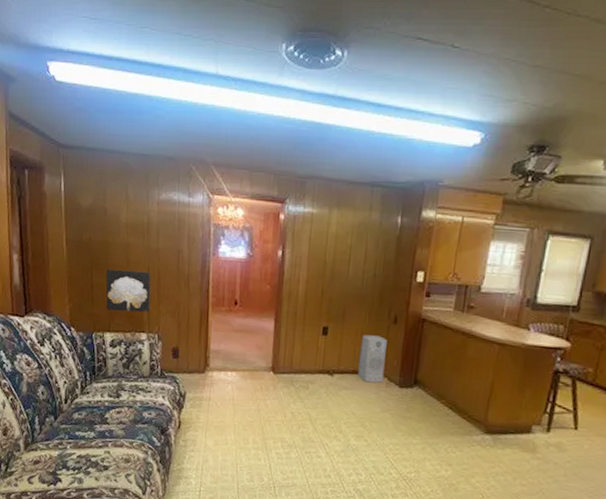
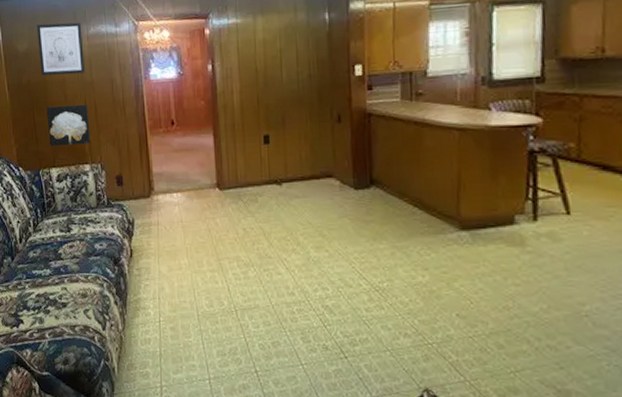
wall art: none [103,181,153,239] -> present [36,22,85,76]
air purifier: present [358,334,387,383] -> none [306,137,336,188]

